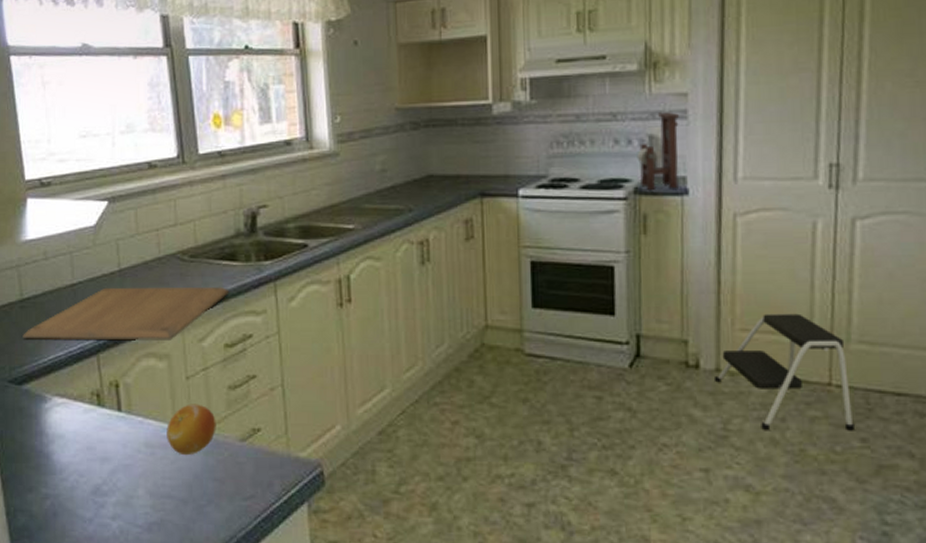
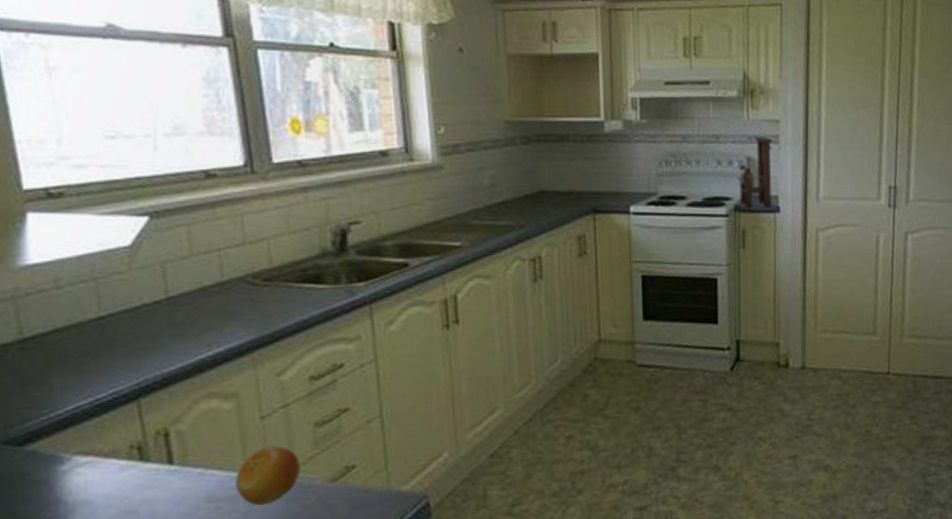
chopping board: present [23,286,230,341] -> none [24,312,315,389]
step stool: present [713,313,854,431] -> none [800,314,906,417]

